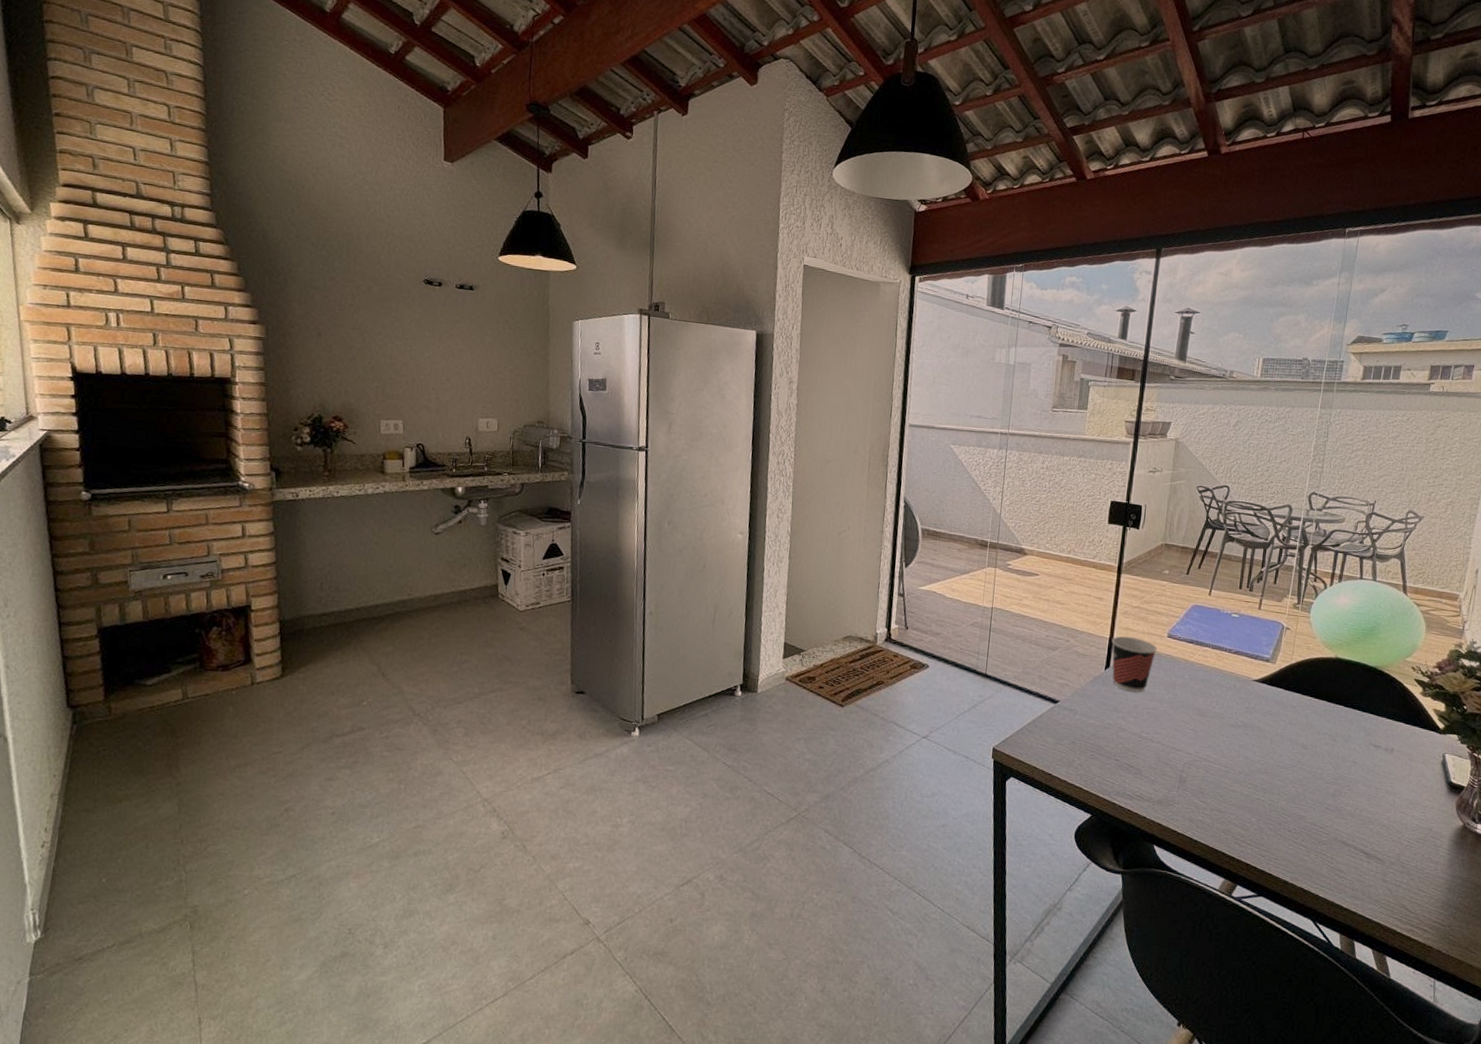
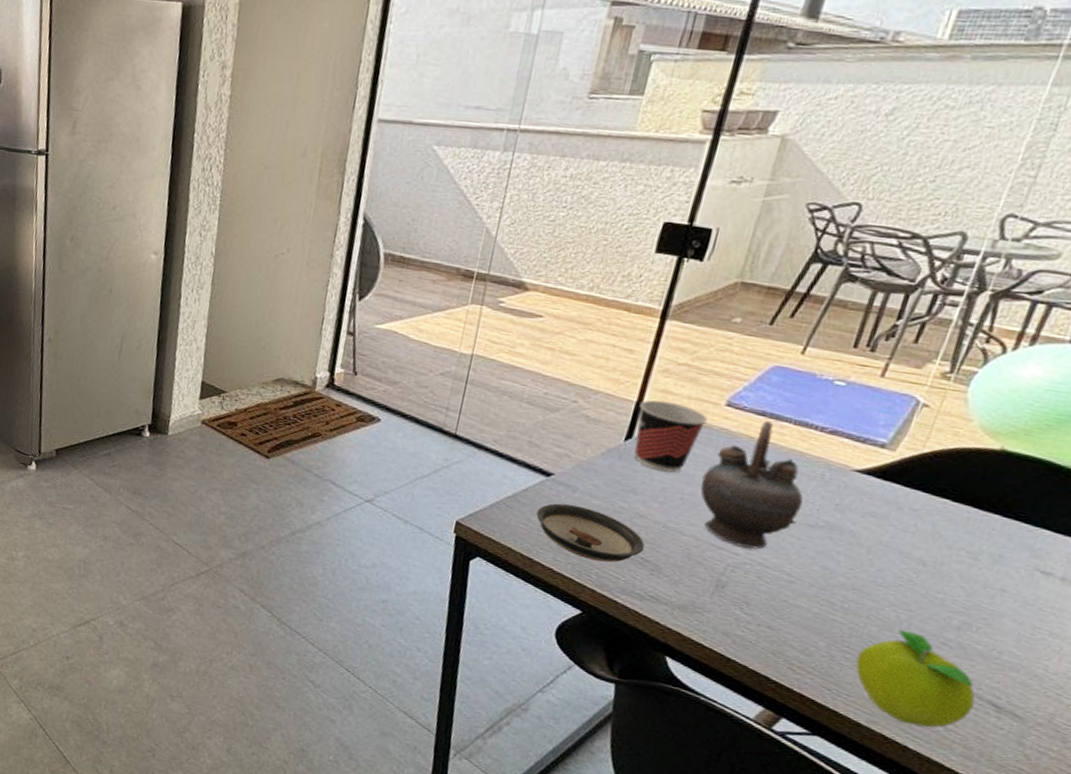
saucer: none [1051,724,1129,771] -> present [536,503,645,563]
teapot: none [1159,646,1226,749] -> present [700,420,804,550]
fruit: none [1276,801,1354,878] -> present [855,629,976,728]

